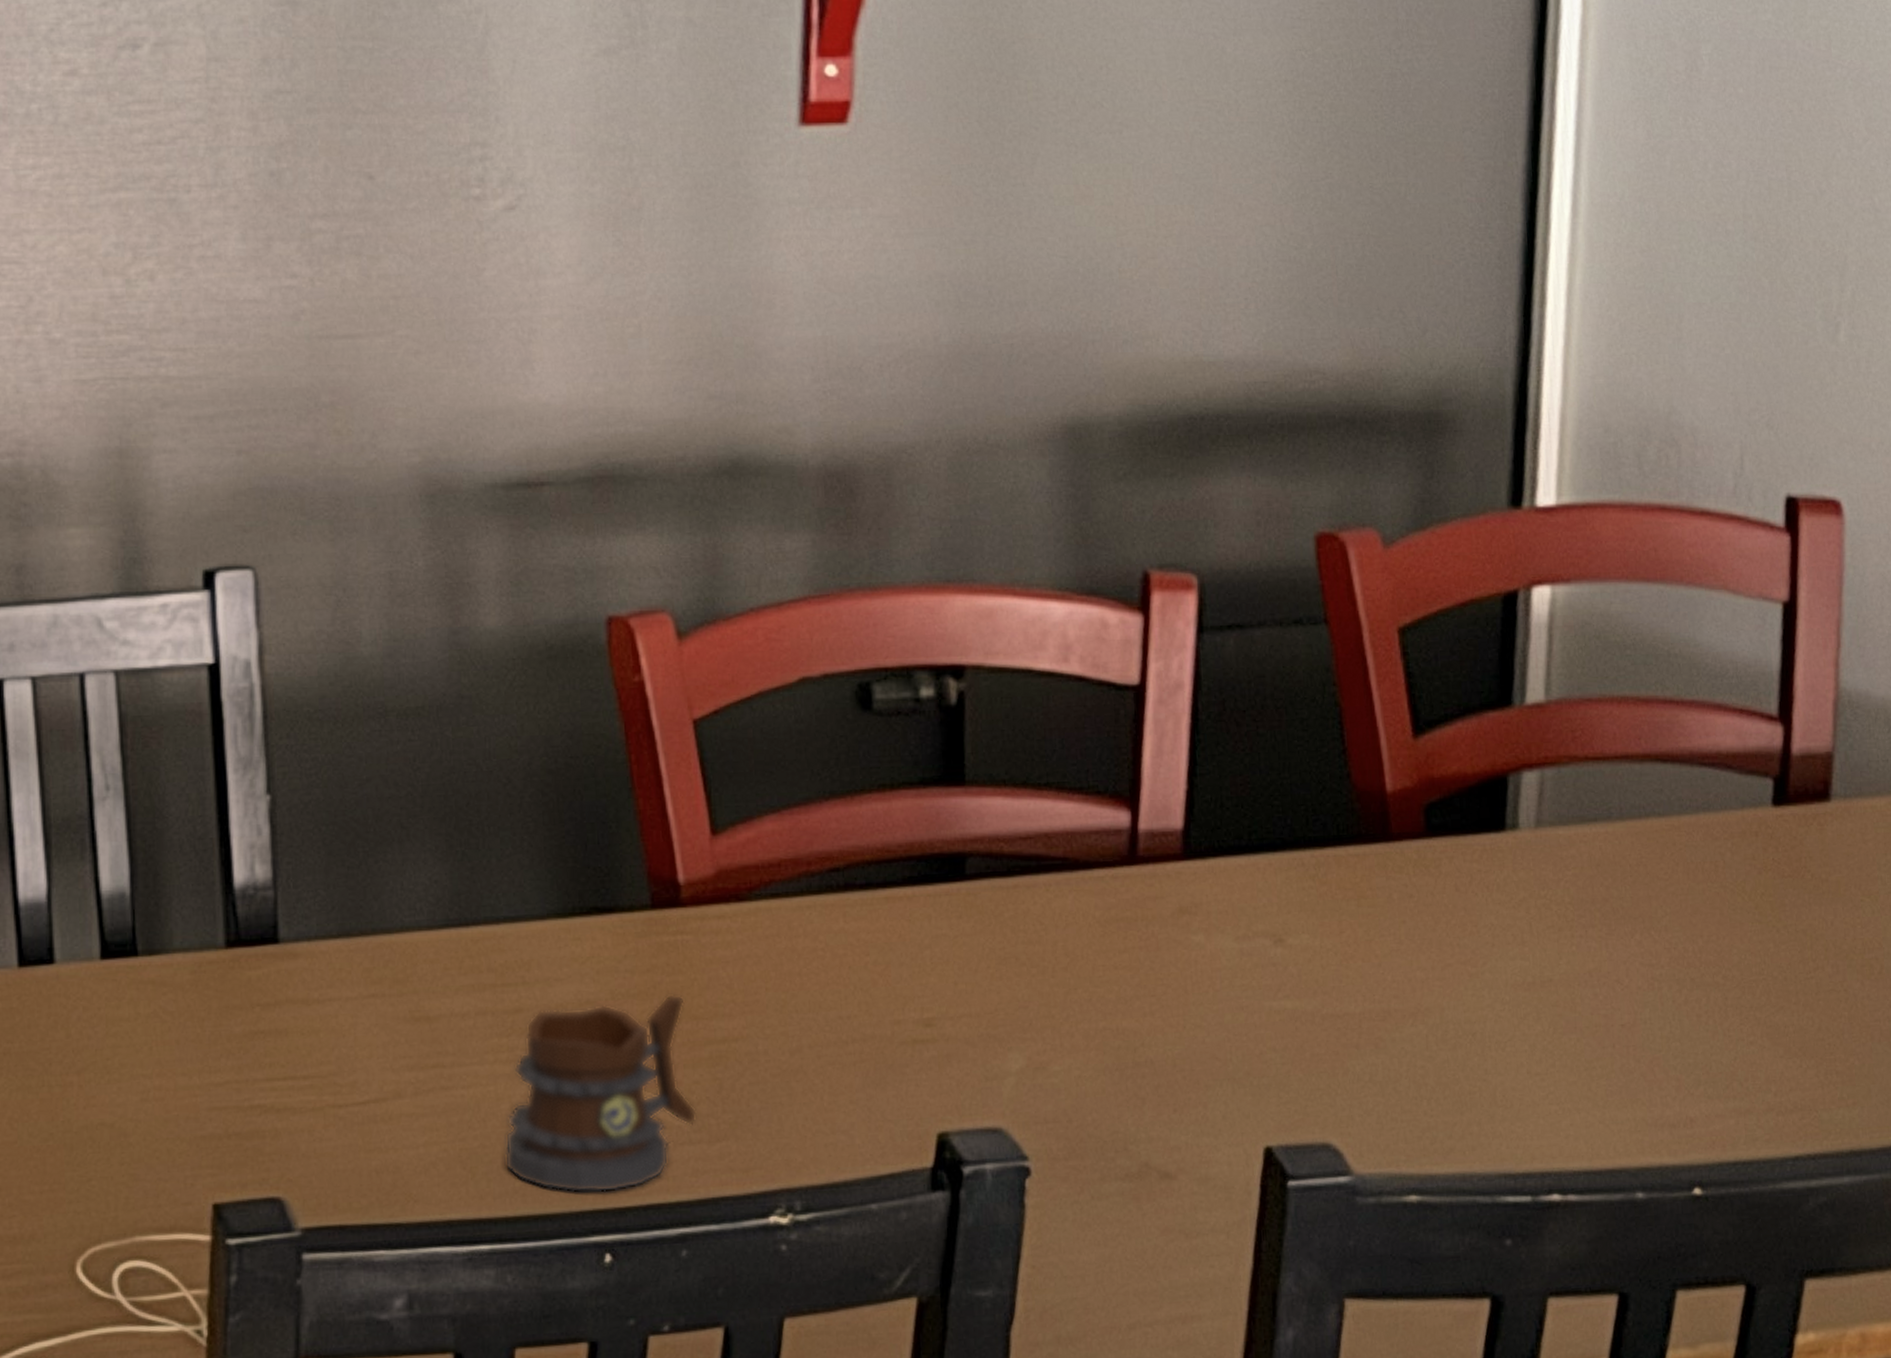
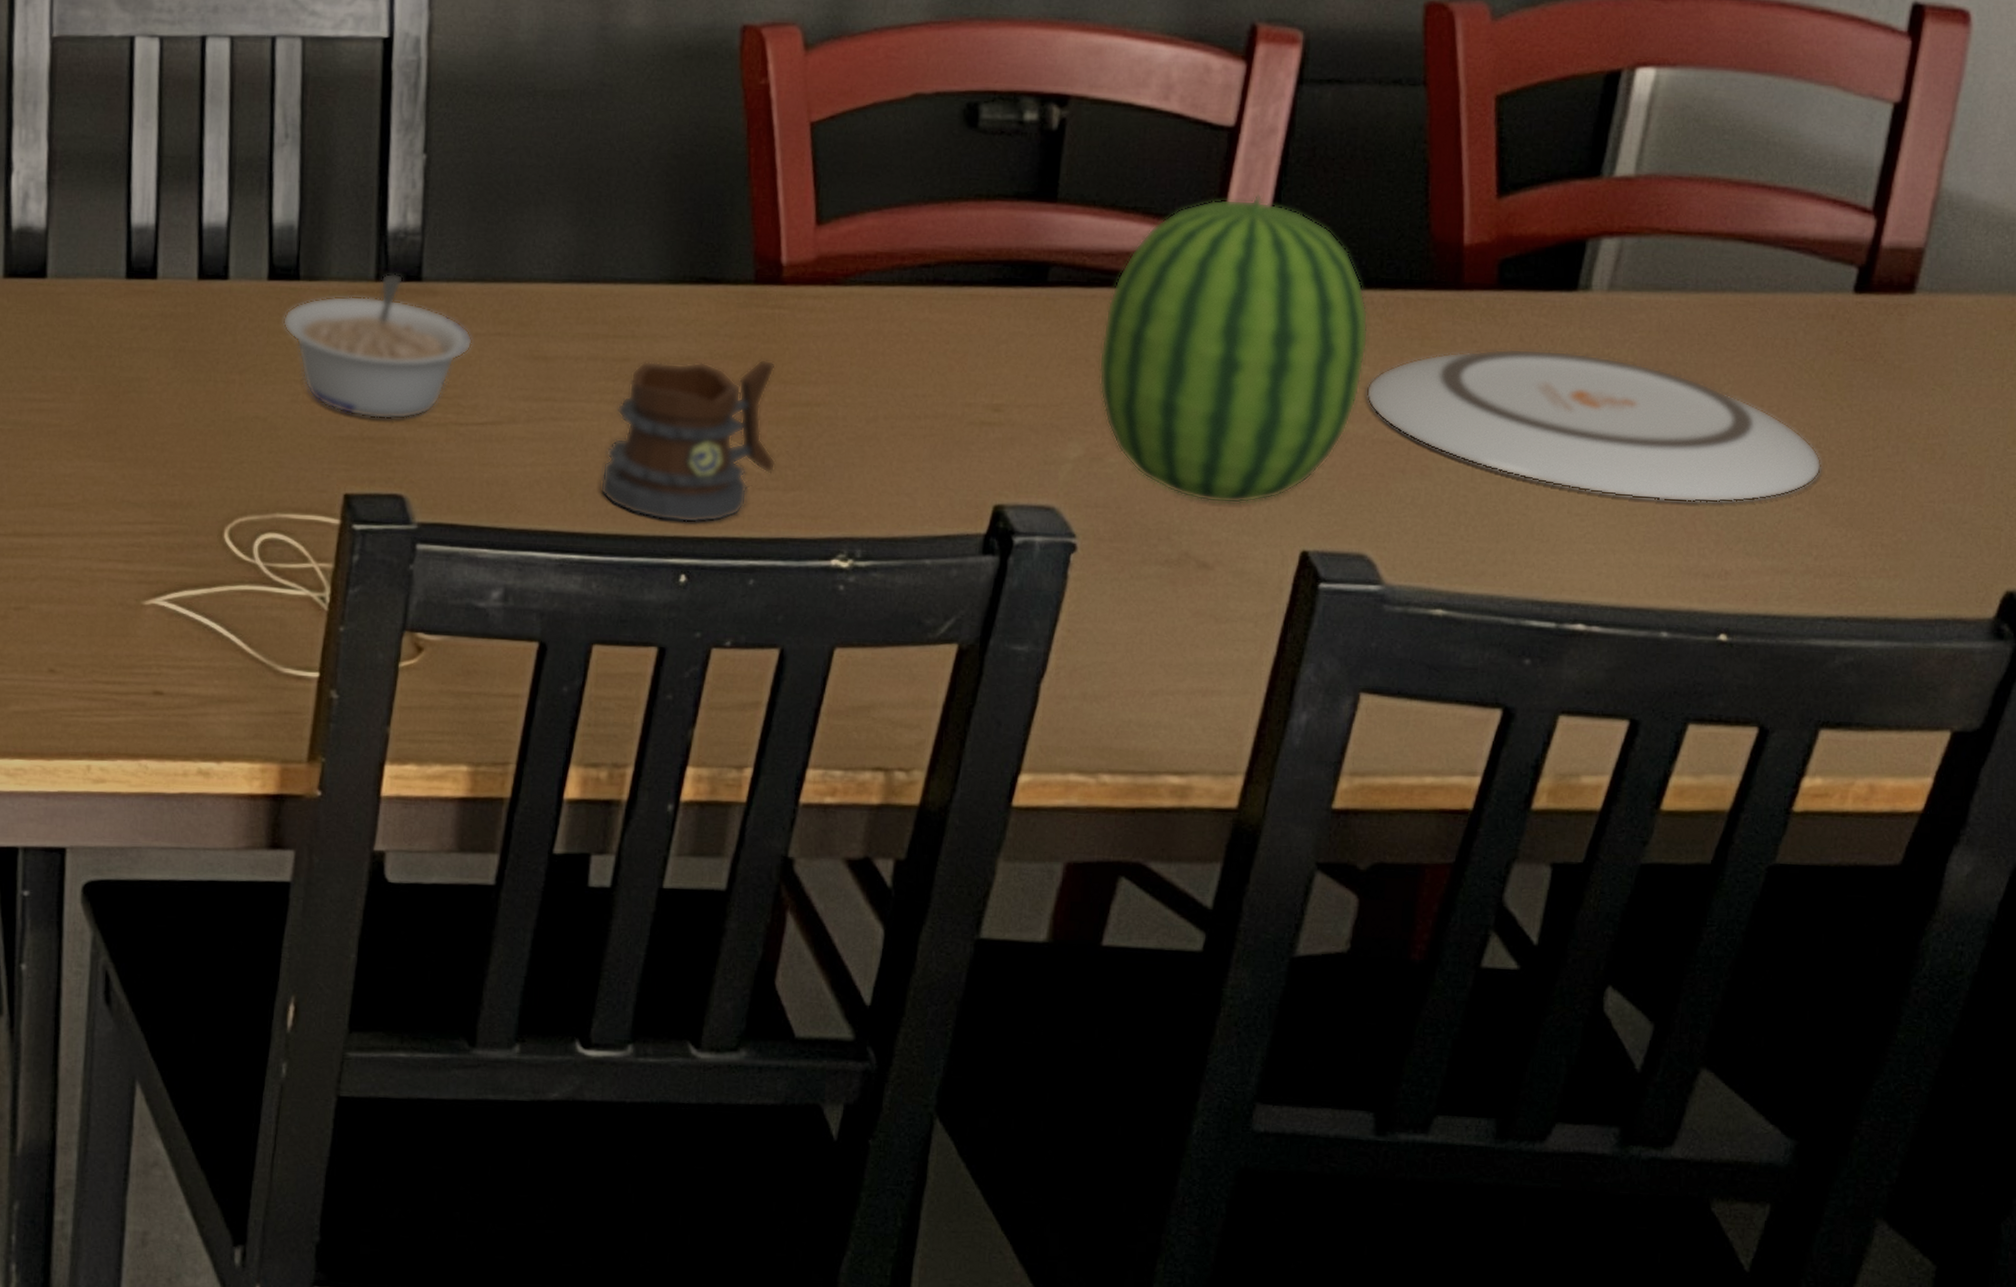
legume: none [122,937,345,1111] -> present [282,273,473,420]
fruit: none [1029,757,1305,1104] -> present [1098,195,1369,504]
plate: none [1308,897,1768,1050] -> present [1366,348,1822,503]

